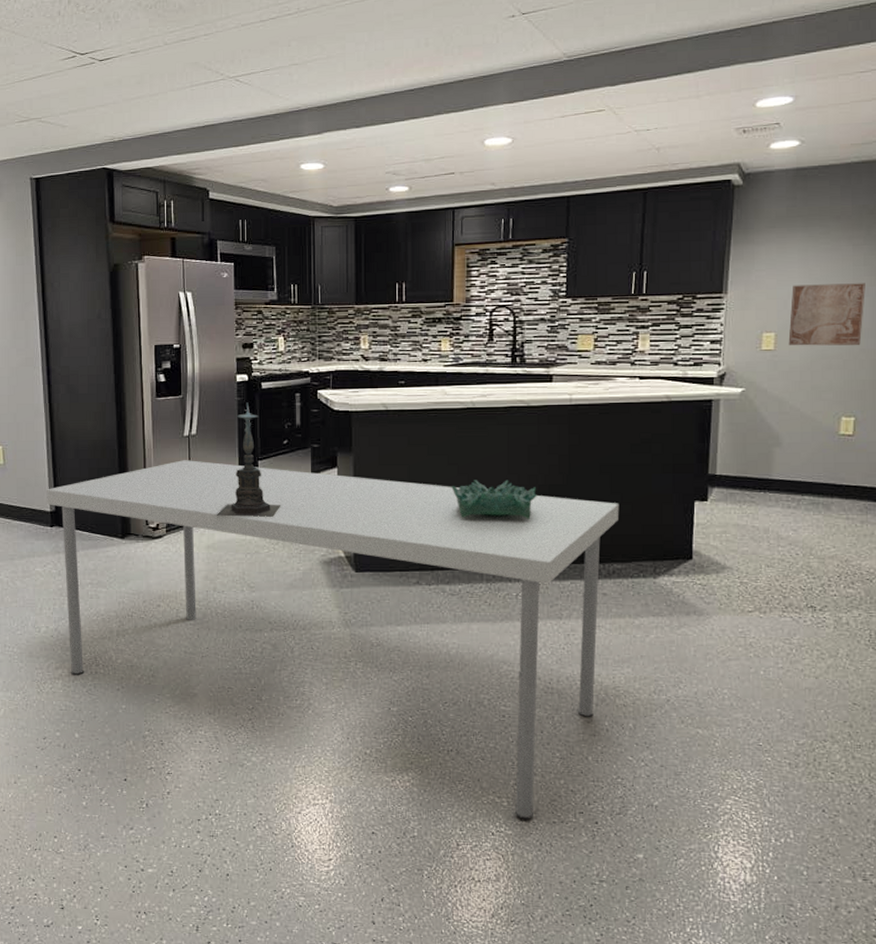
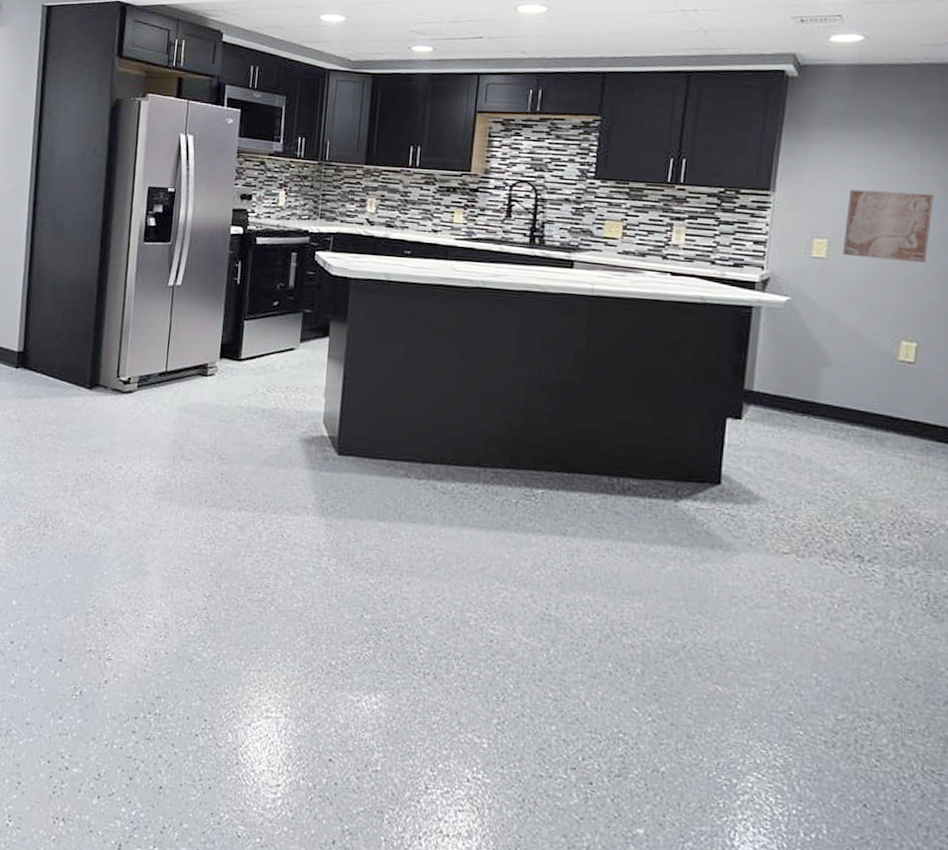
dining table: present [46,460,620,819] -> none [15,311,640,768]
candle holder: present [216,402,281,517] -> none [192,257,265,384]
decorative bowl: present [451,480,537,520] -> none [452,367,548,419]

